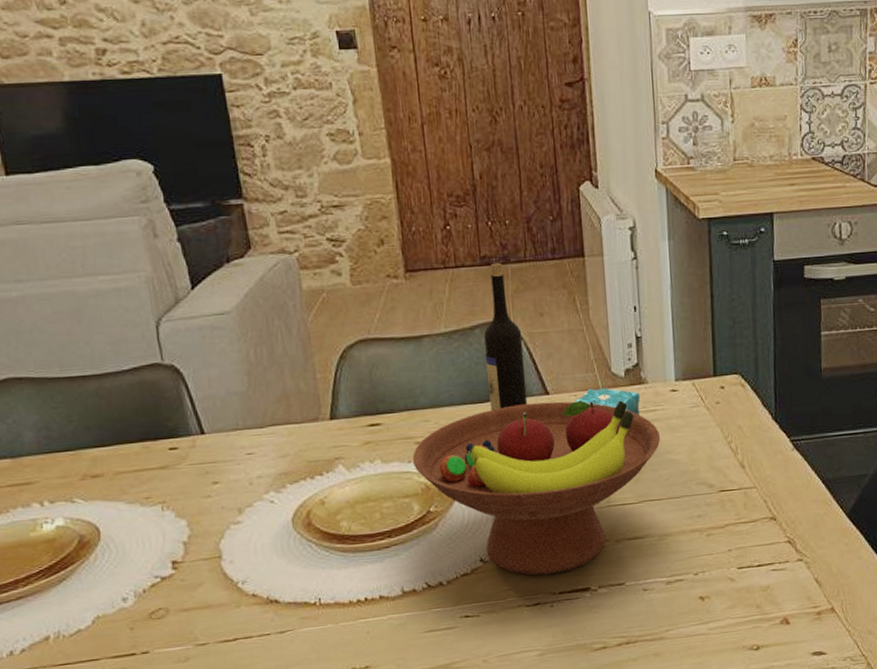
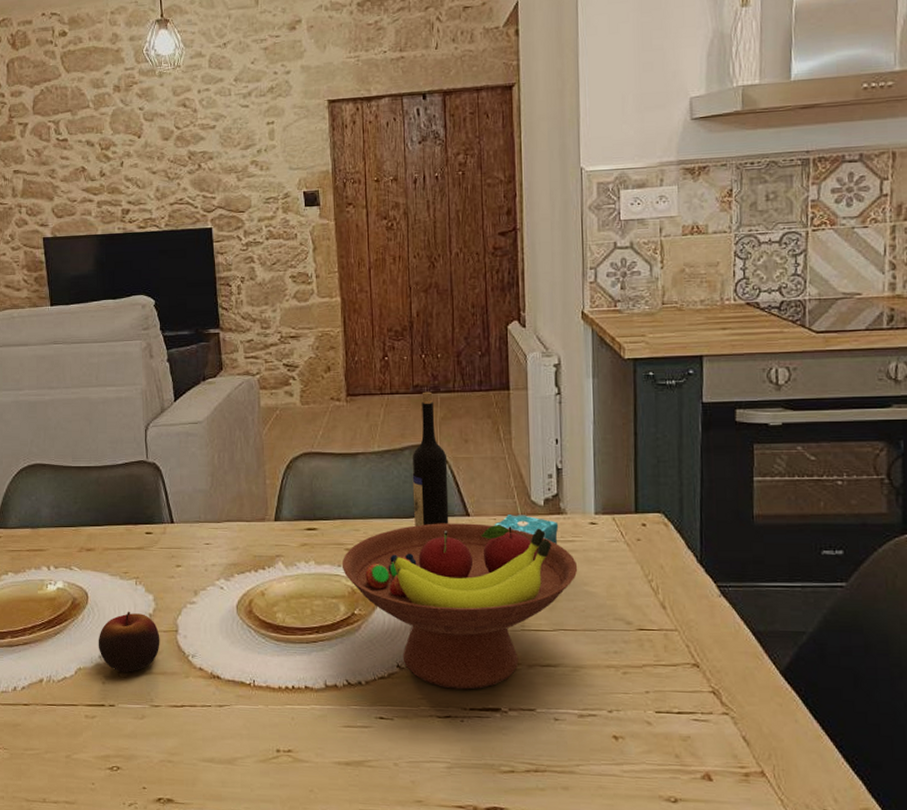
apple: none [118,542,201,613] -> present [98,611,160,672]

